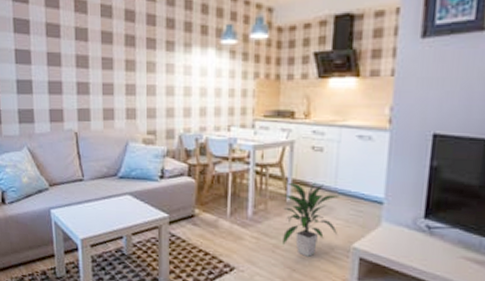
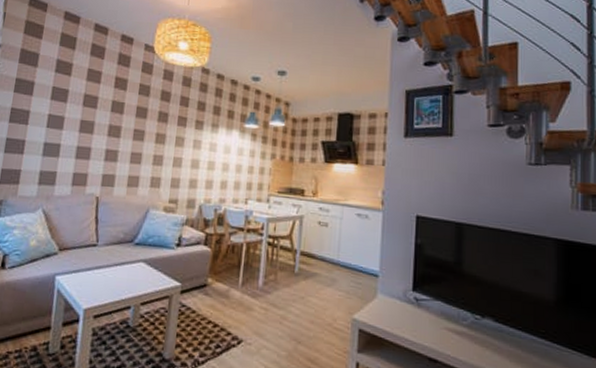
indoor plant: present [282,182,339,257] -> none [290,253,341,328]

